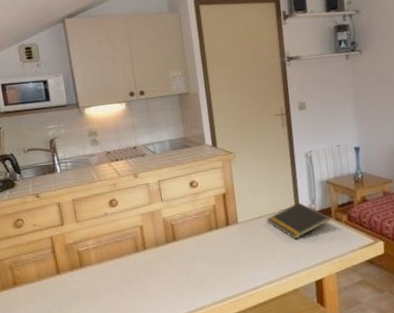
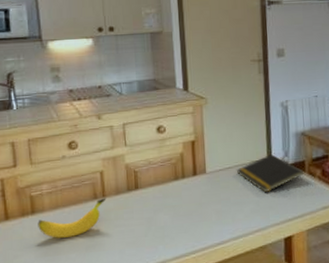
banana: none [86,250,147,289] -> present [38,198,107,238]

